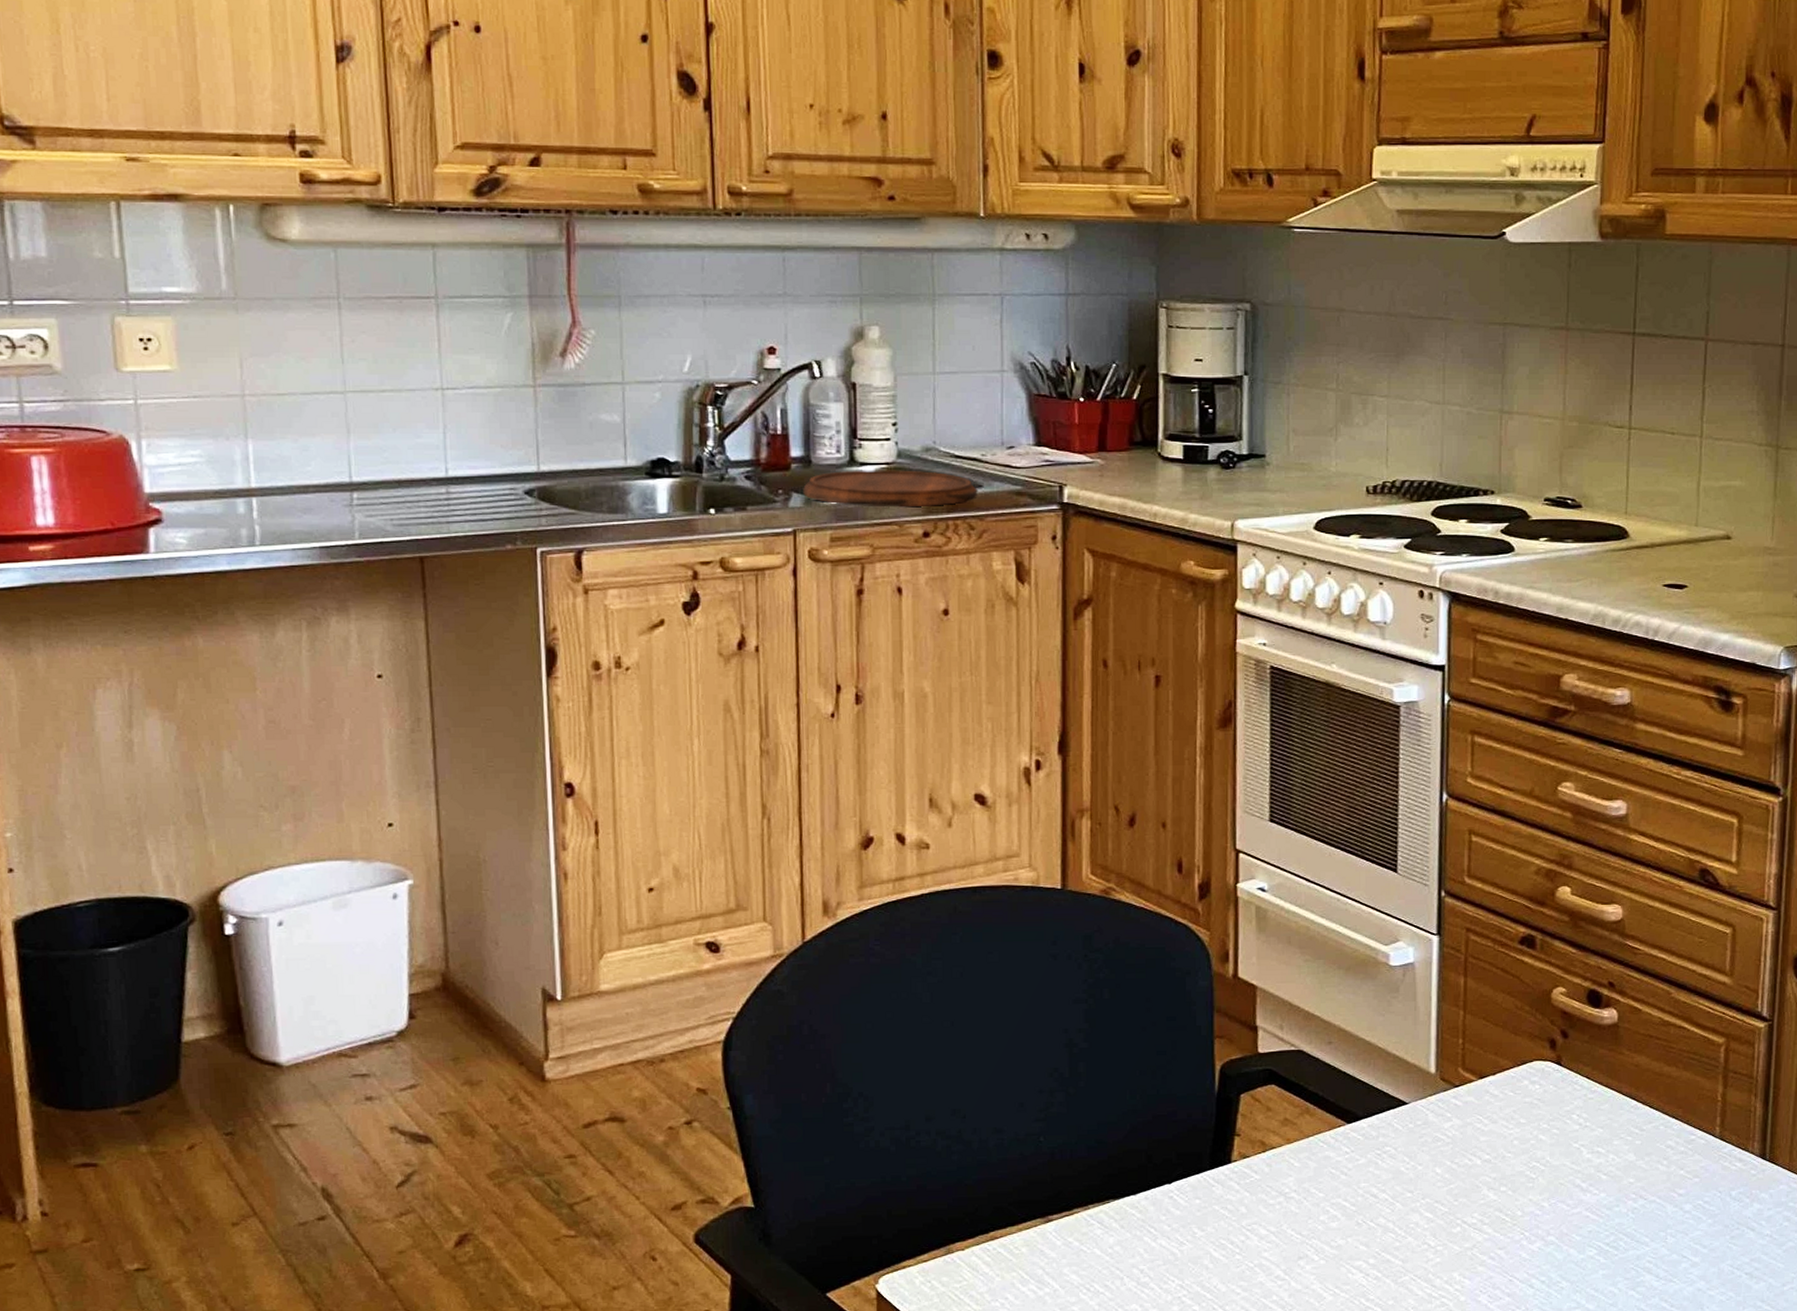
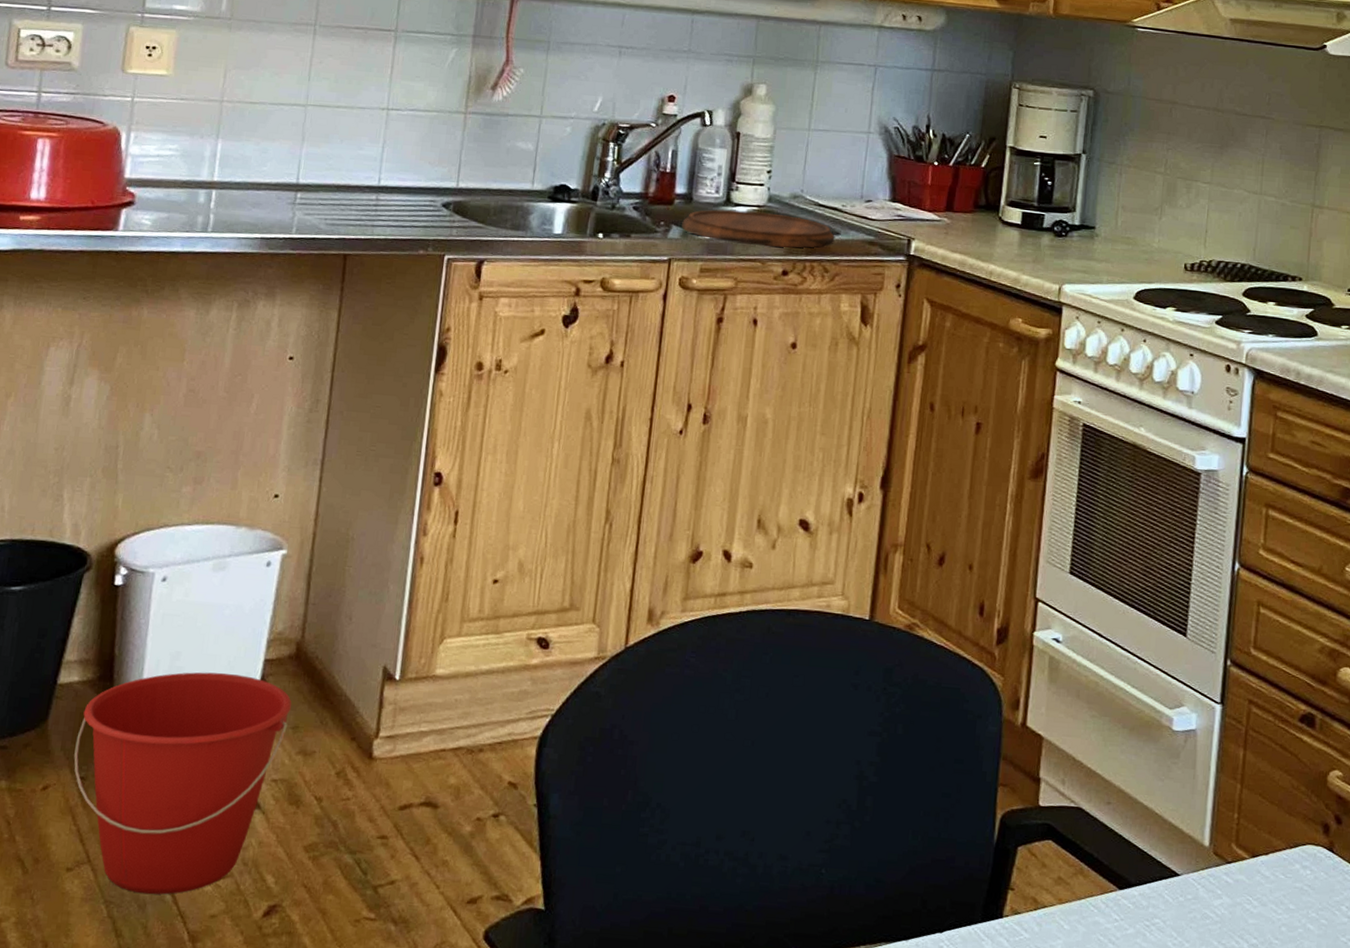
bucket: none [215,1012,448,1239] -> present [74,672,292,895]

